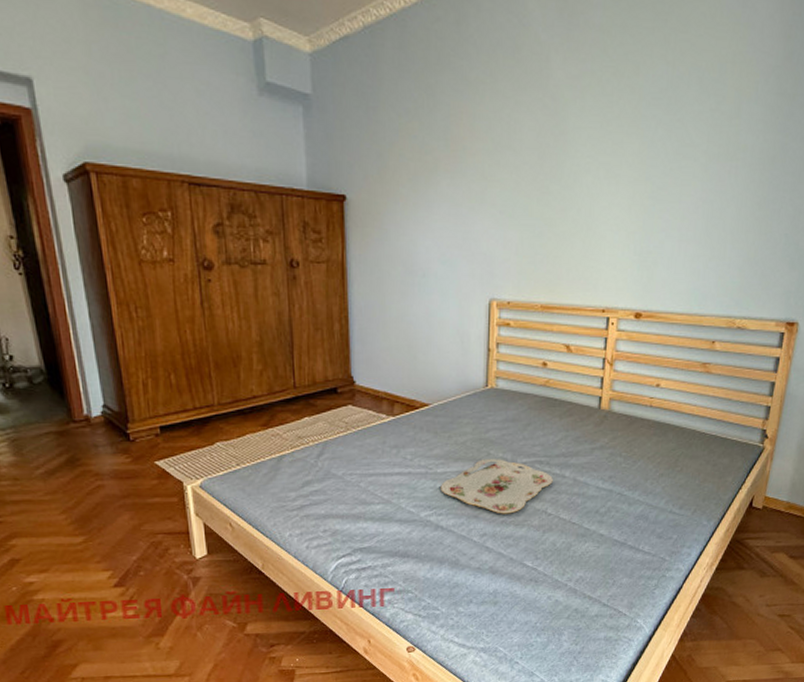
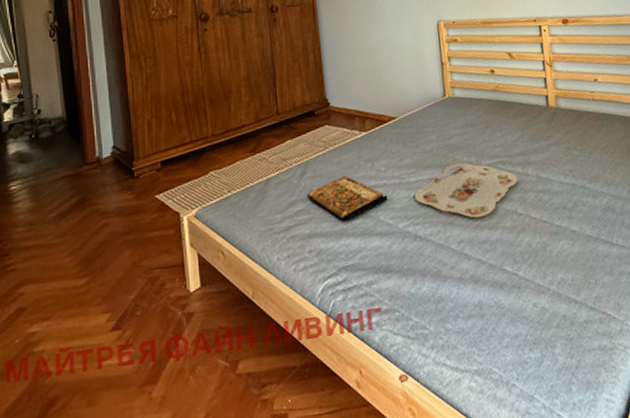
book: none [325,459,412,505] -> present [308,175,388,221]

